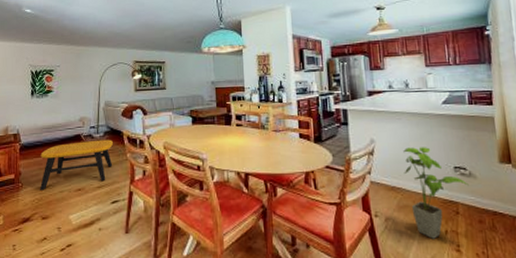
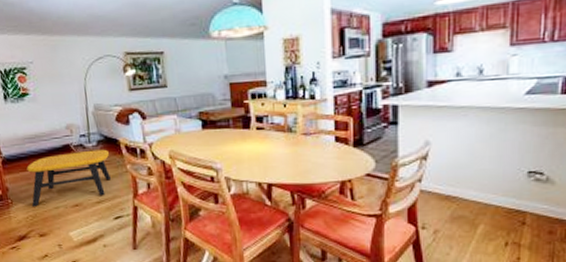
house plant: present [403,147,469,239] -> none [463,149,544,252]

